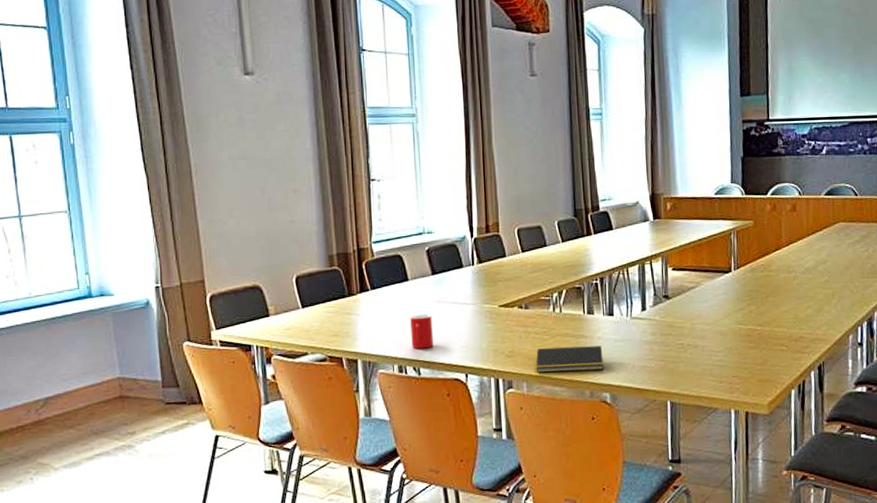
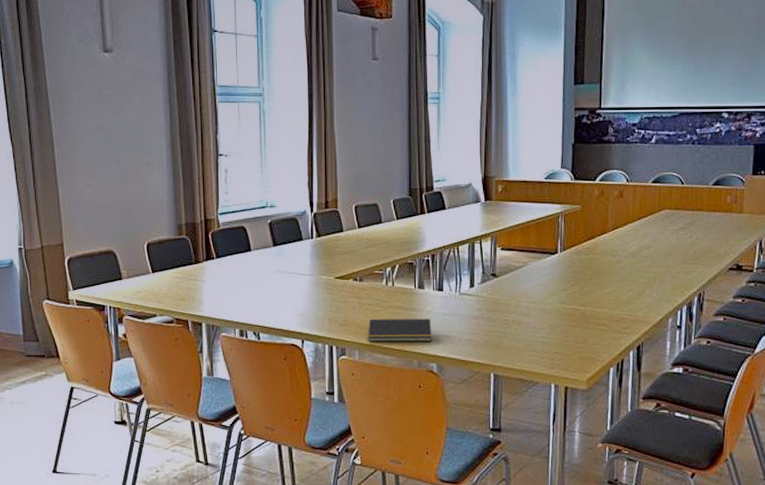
cup: present [409,313,434,349] -> none [251,282,273,315]

